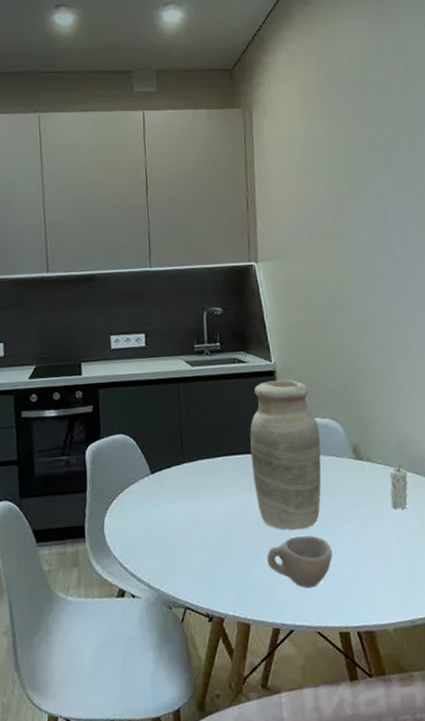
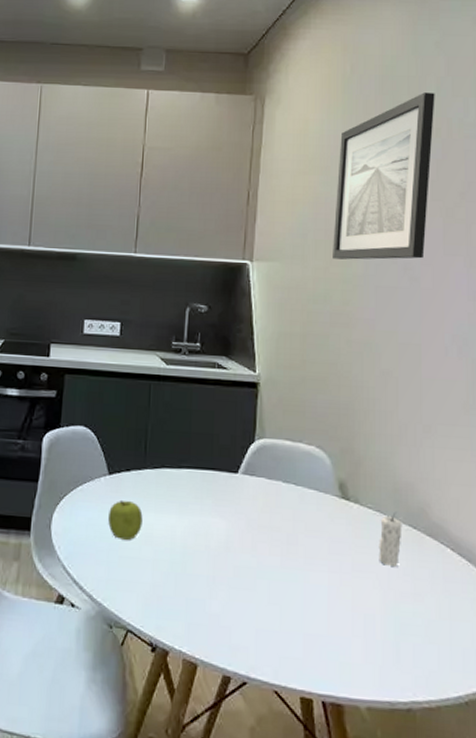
fruit: none [156,494,188,530] -> present [108,501,143,540]
vase: present [250,379,322,531] -> none [220,393,302,568]
cup: present [267,535,333,589] -> none [225,574,302,638]
wall art: none [322,93,403,252] -> present [333,92,435,260]

